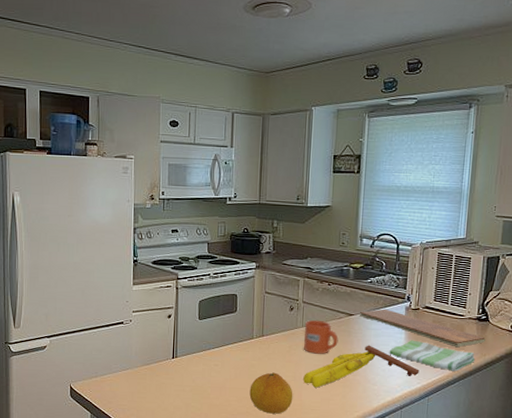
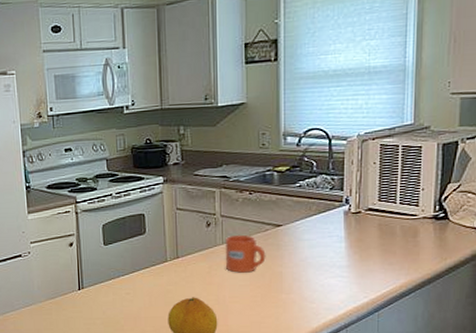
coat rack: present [303,345,419,388] -> none [228,258,365,311]
chopping board: present [360,309,486,348] -> none [290,215,445,253]
dish towel: present [389,340,475,372] -> none [327,248,434,281]

